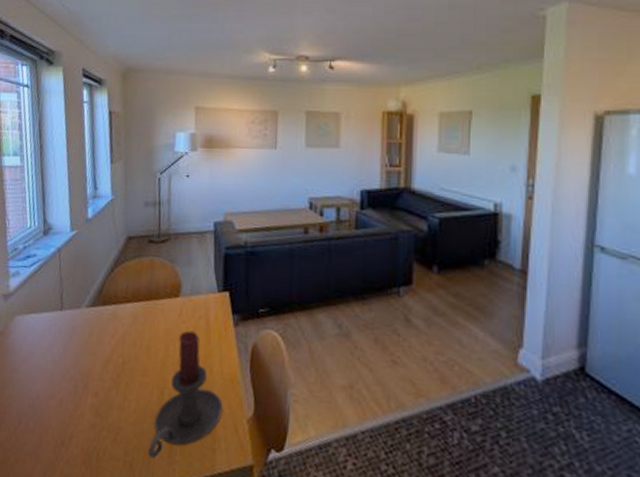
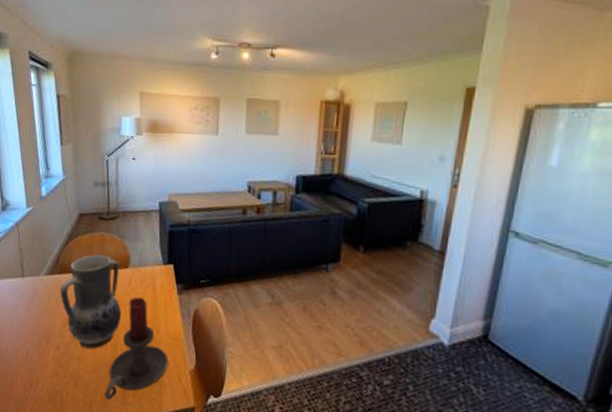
vase: none [102,282,171,395] -> present [60,254,122,349]

